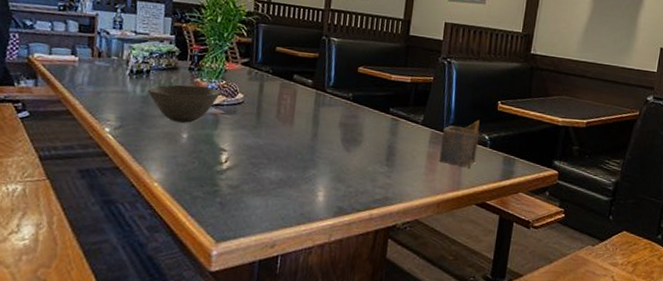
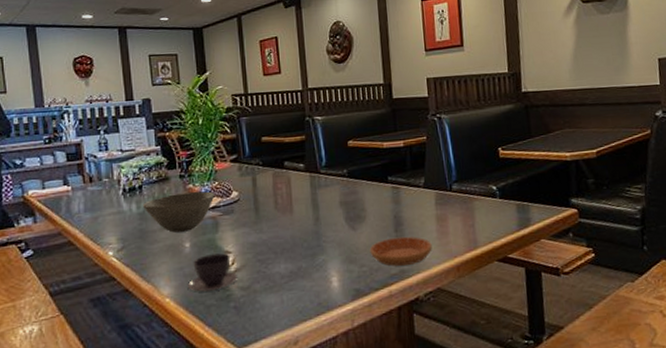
teacup: none [177,148,228,184] -> present [187,253,237,292]
saucer: none [359,165,418,194] -> present [369,236,432,266]
napkin holder: present [439,120,480,168] -> none [447,172,488,224]

